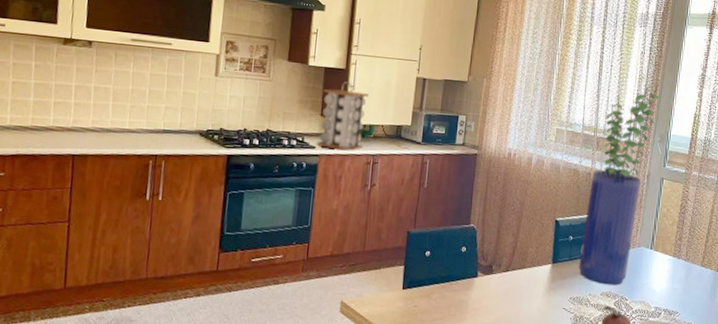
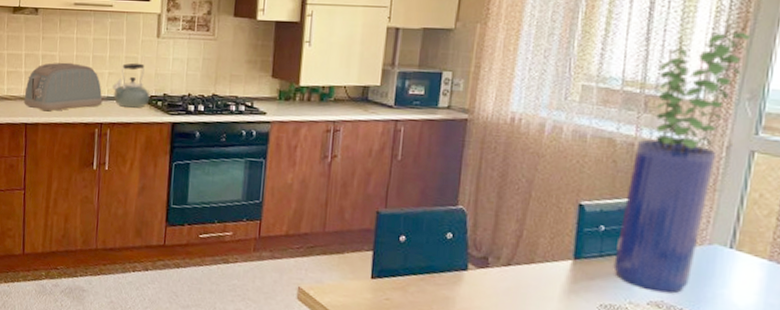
toaster: none [72,95,158,143] -> present [24,62,103,112]
kettle: none [169,98,207,141] -> present [113,62,150,108]
spice rack: present [317,81,369,152] -> none [268,36,328,118]

